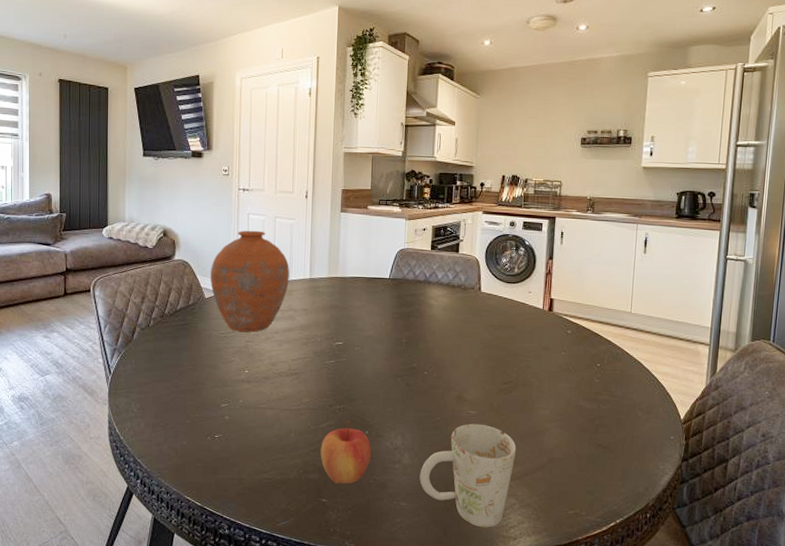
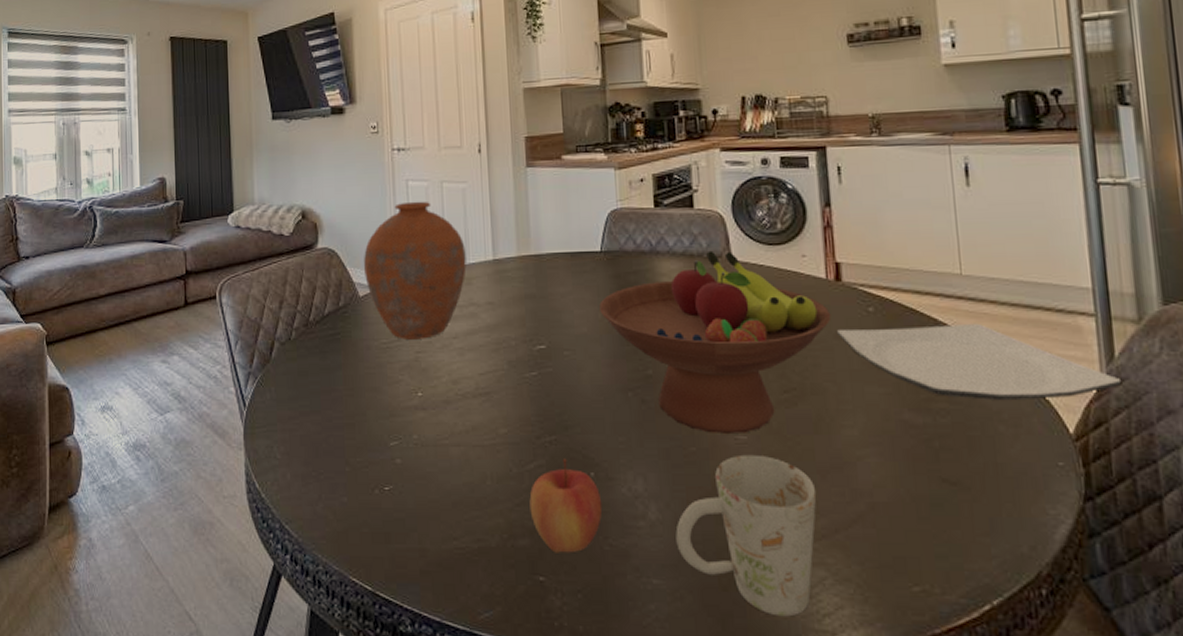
fruit bowl: none [384,284,543,410] -> present [599,250,831,435]
plate: none [544,344,718,397] -> present [836,323,1122,400]

